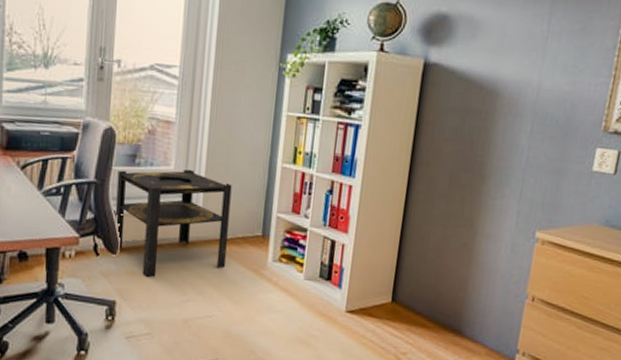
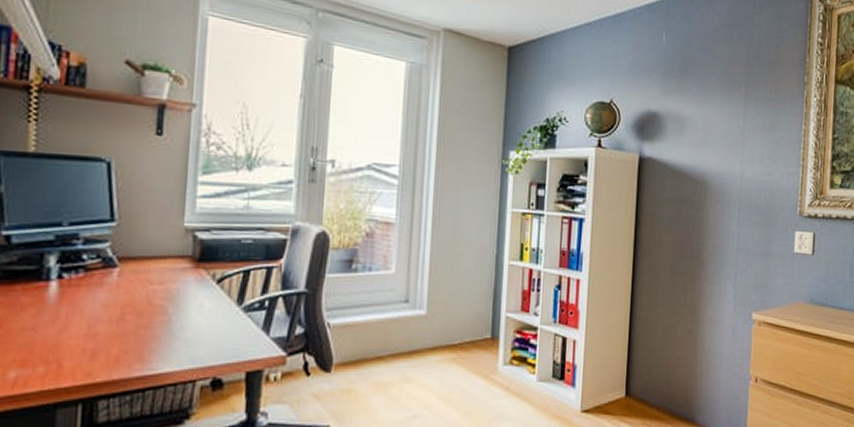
side table: present [114,169,232,278] -> none [328,272,458,396]

